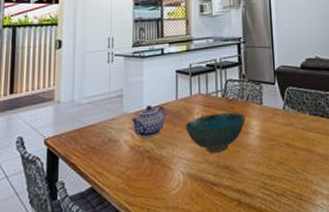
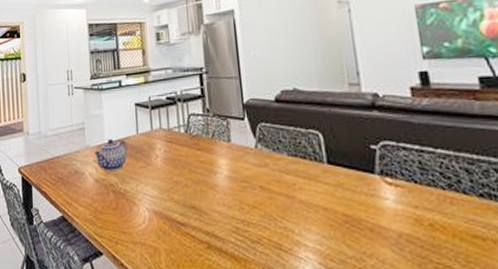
bowl: present [185,112,246,154] -> none [147,149,212,192]

